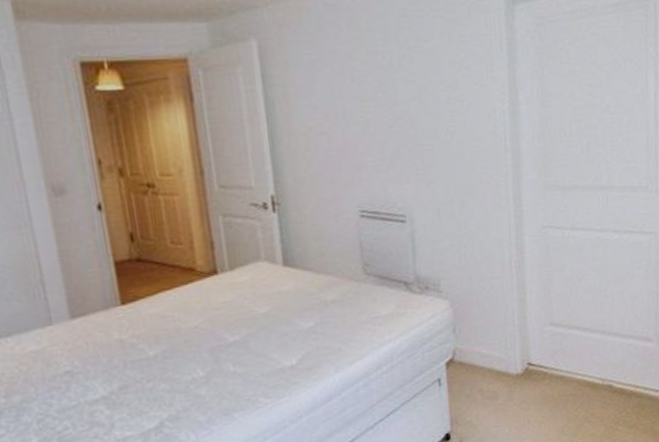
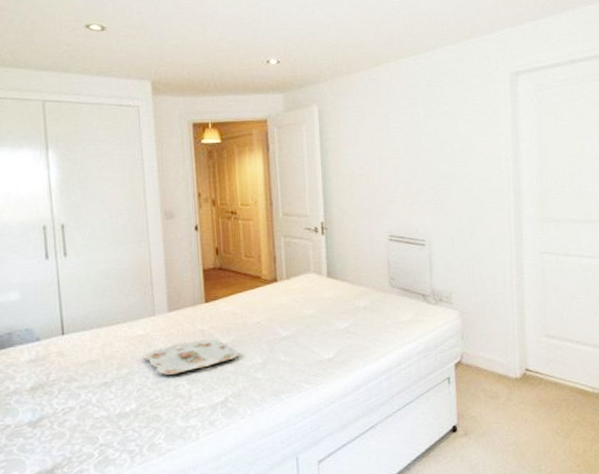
serving tray: none [40,350,174,400] -> present [143,338,239,375]

